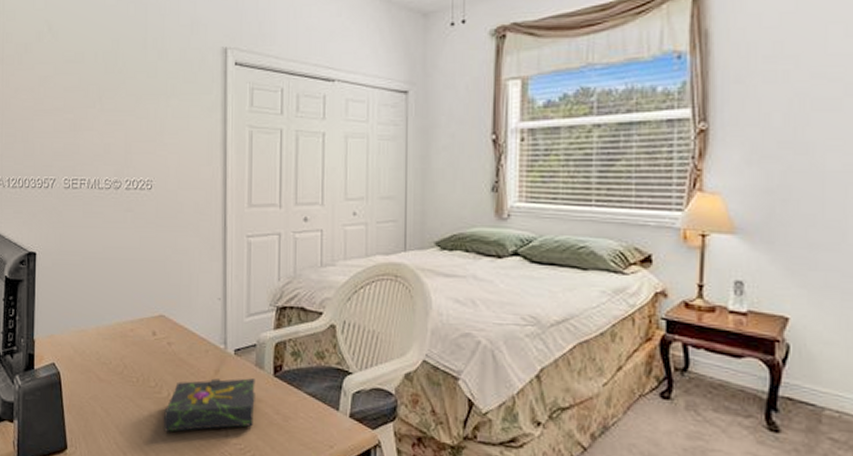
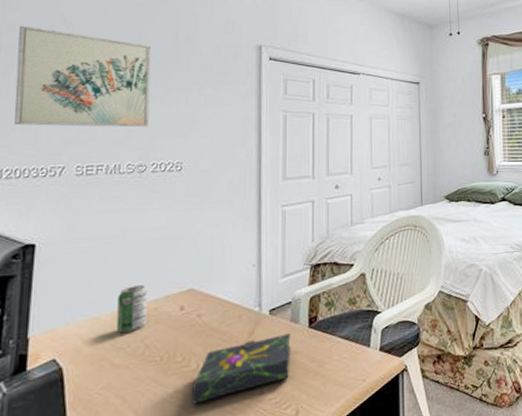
wall art: none [15,35,123,141] -> present [14,25,151,128]
beverage can: none [100,304,125,350] -> present [116,285,148,333]

